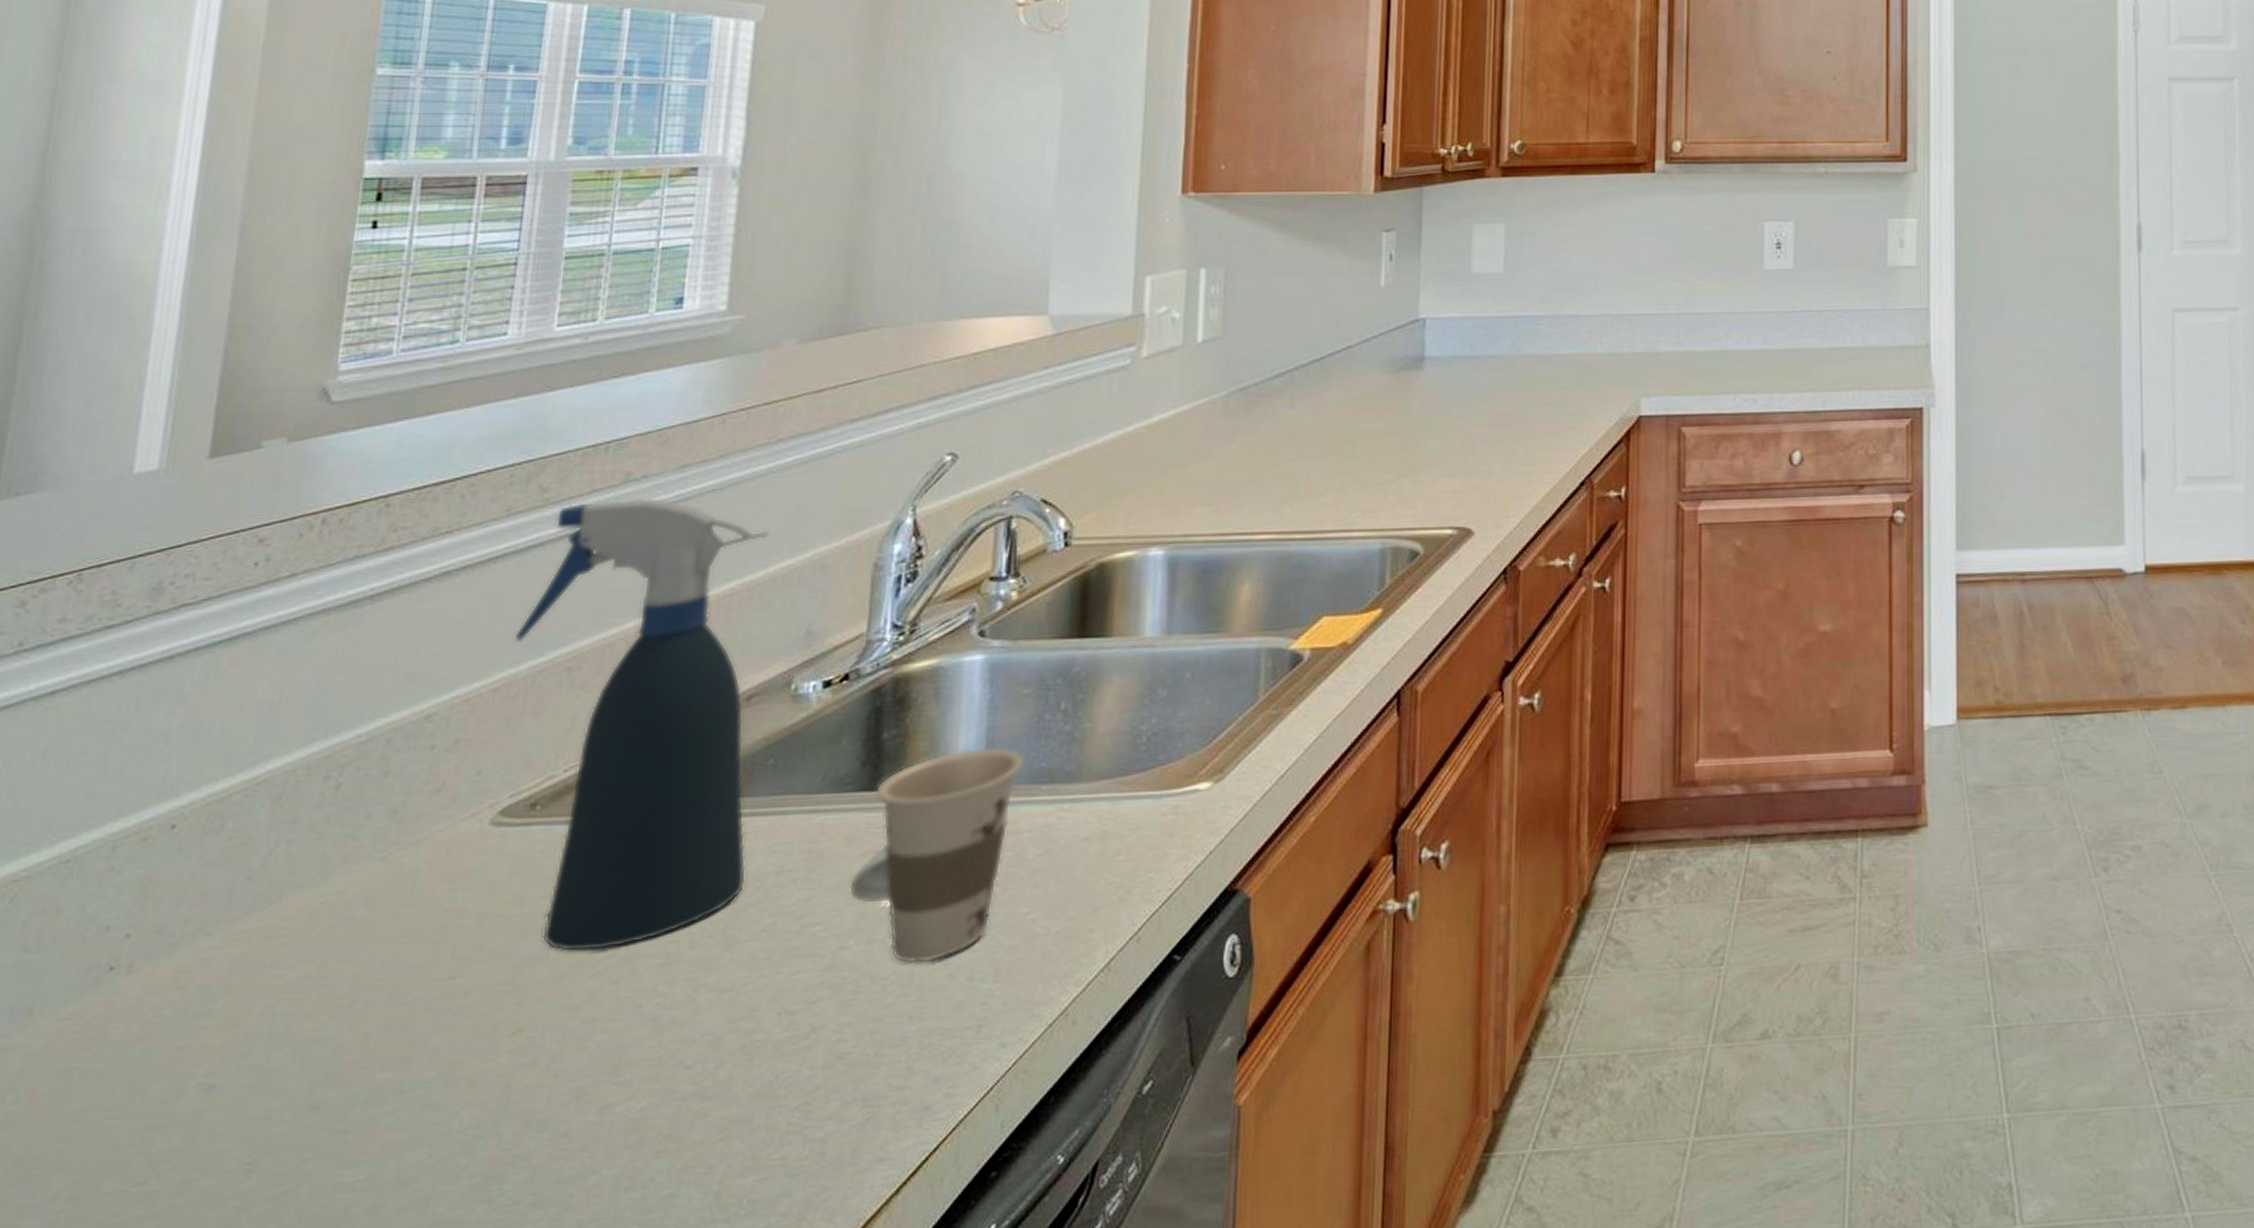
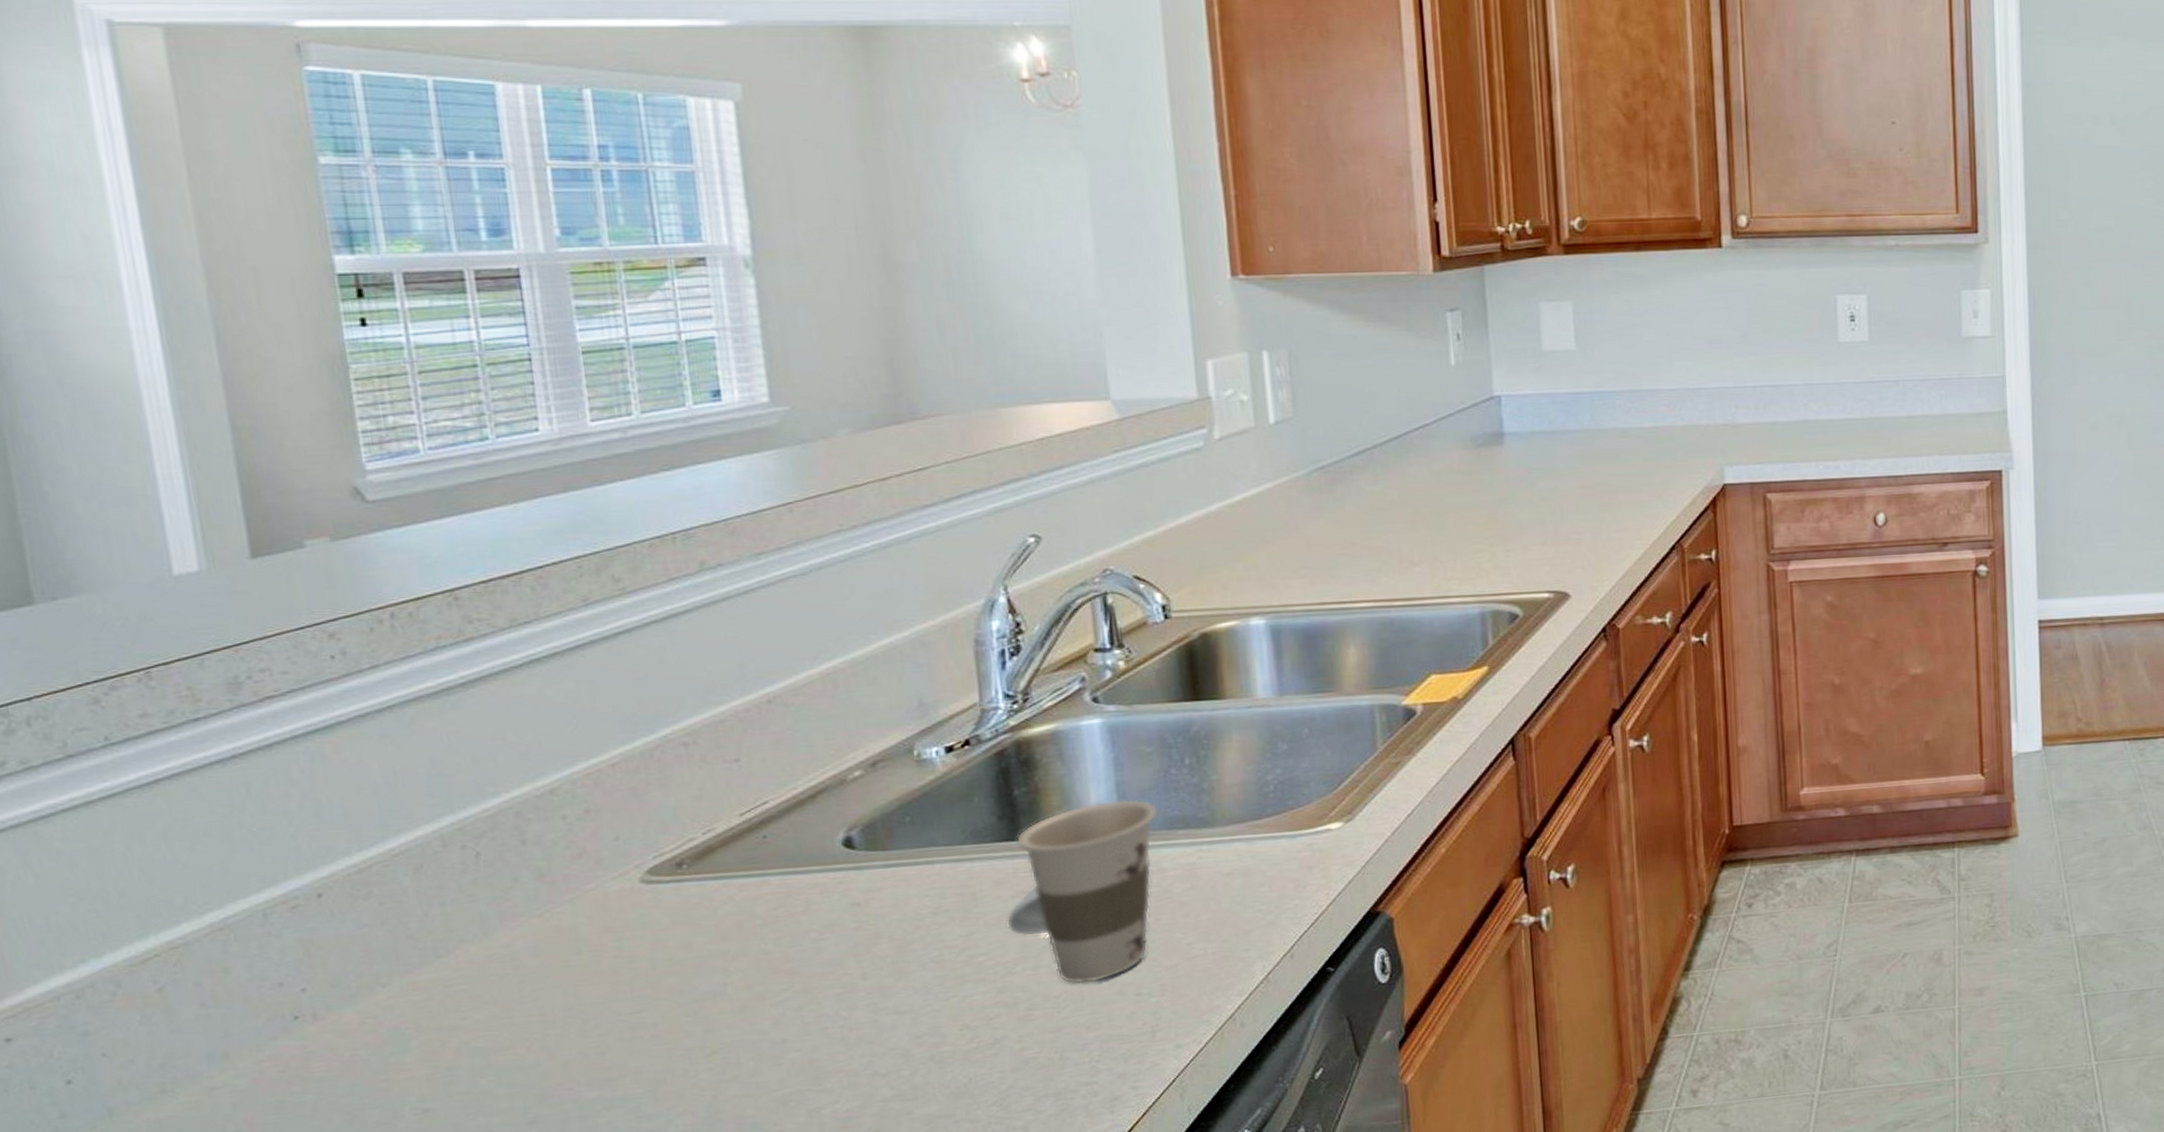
spray bottle: present [514,497,770,953] -> none [621,584,904,987]

